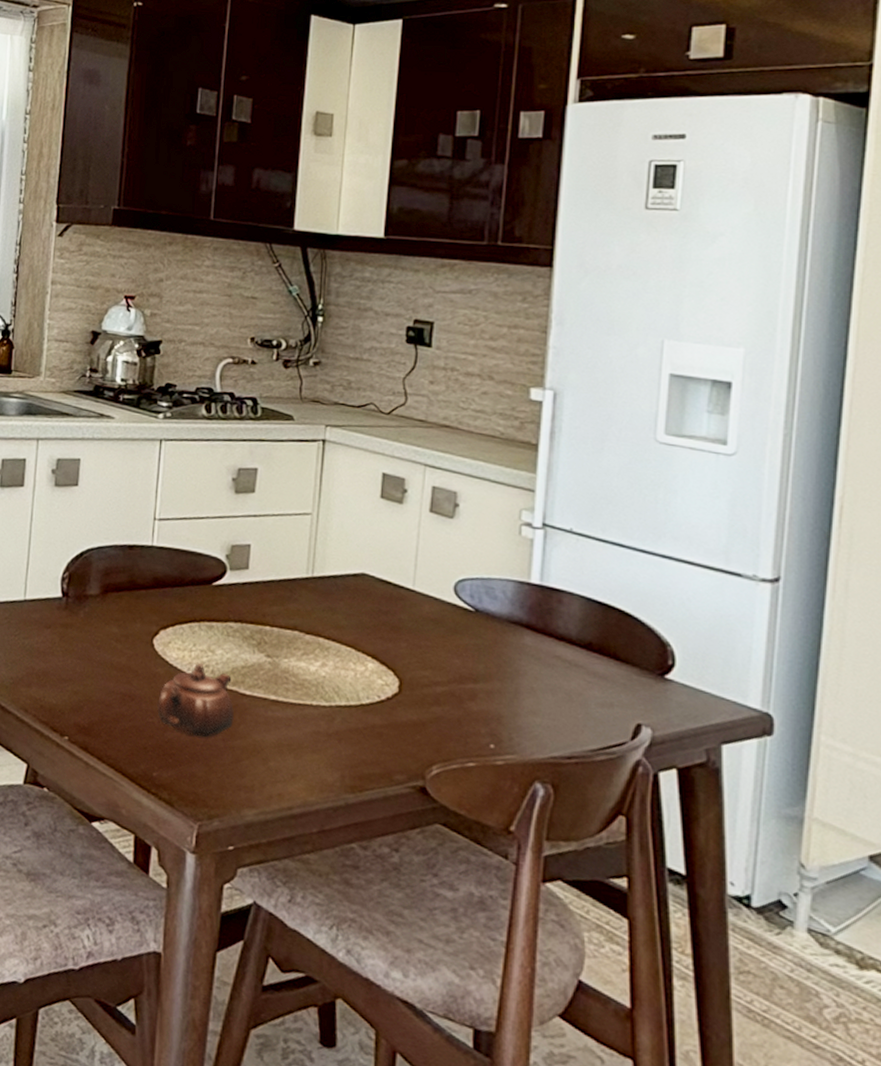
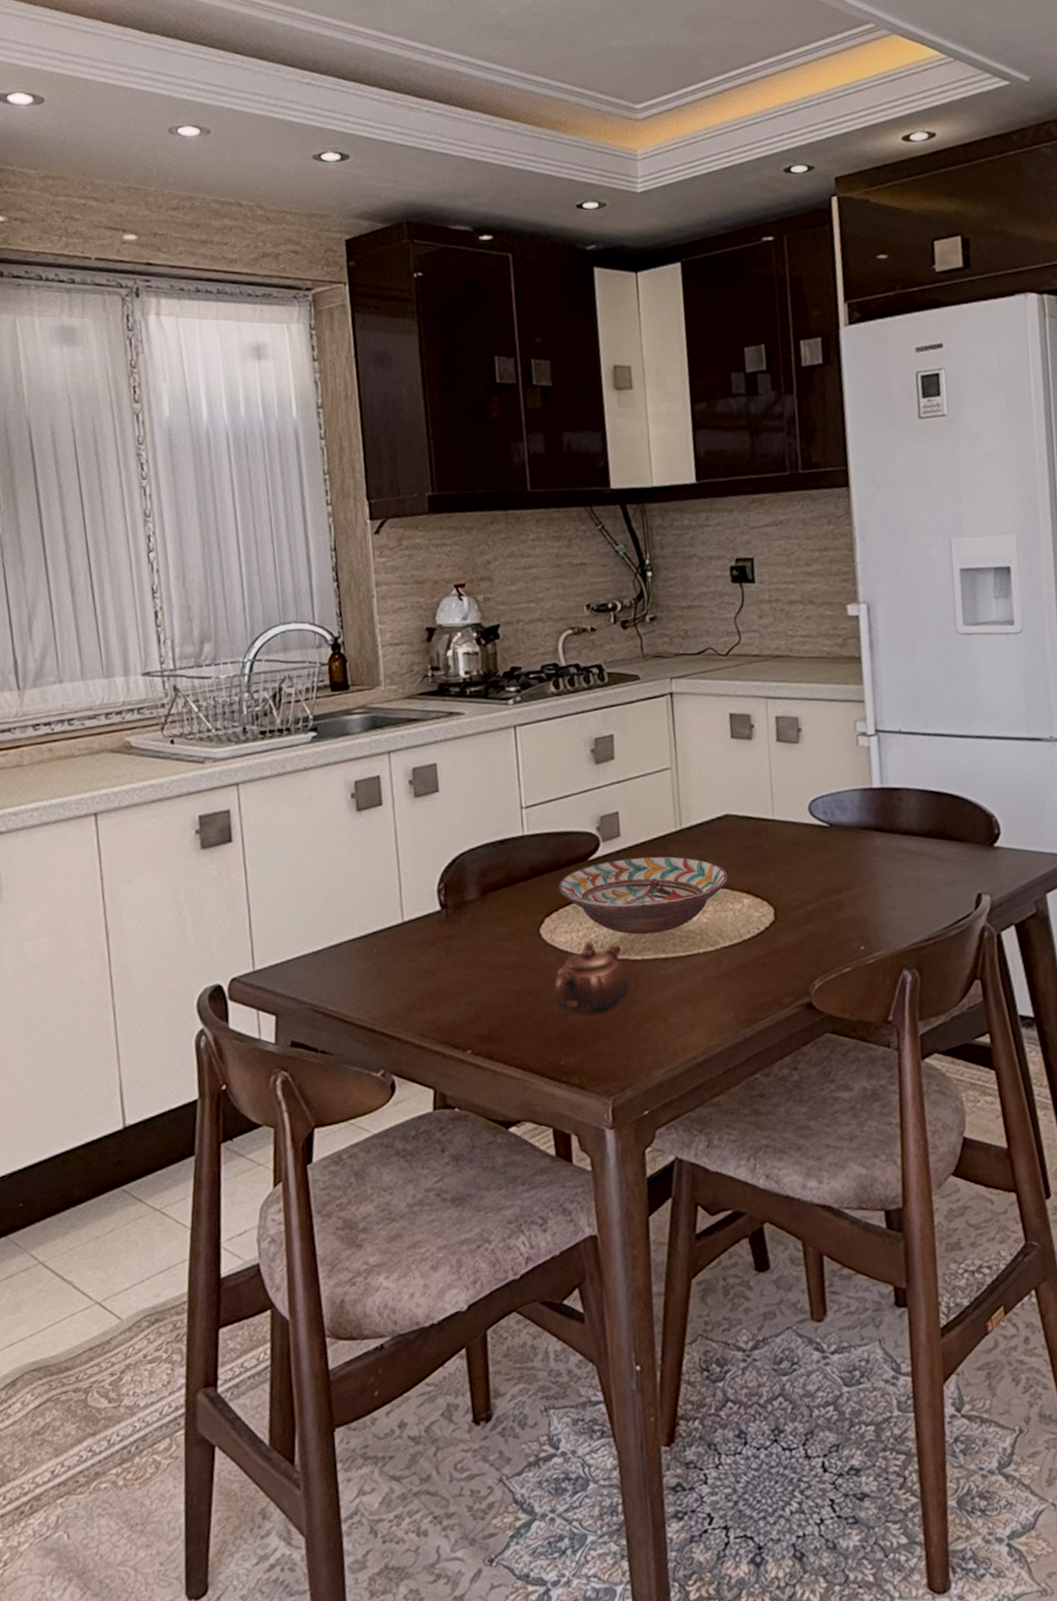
decorative bowl: none [178,590,355,675] -> present [558,856,728,935]

